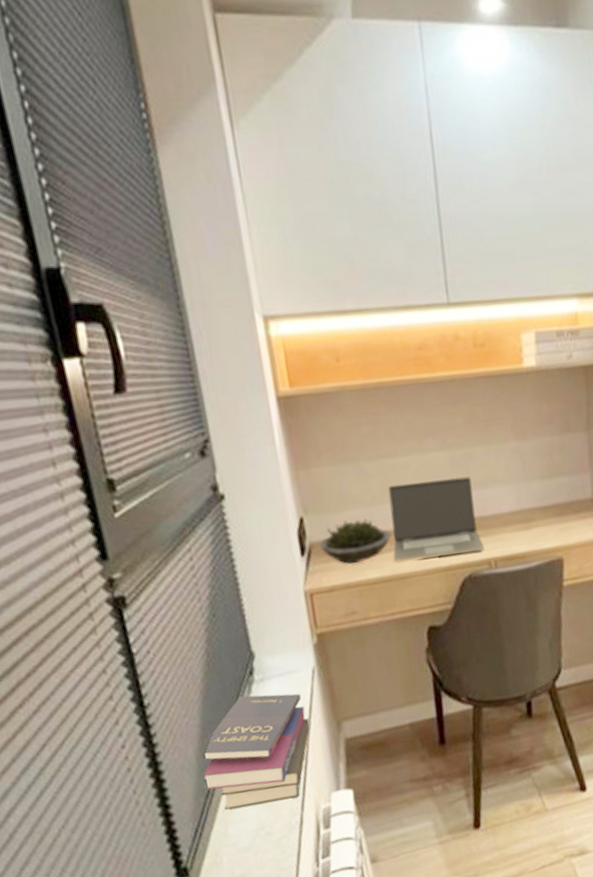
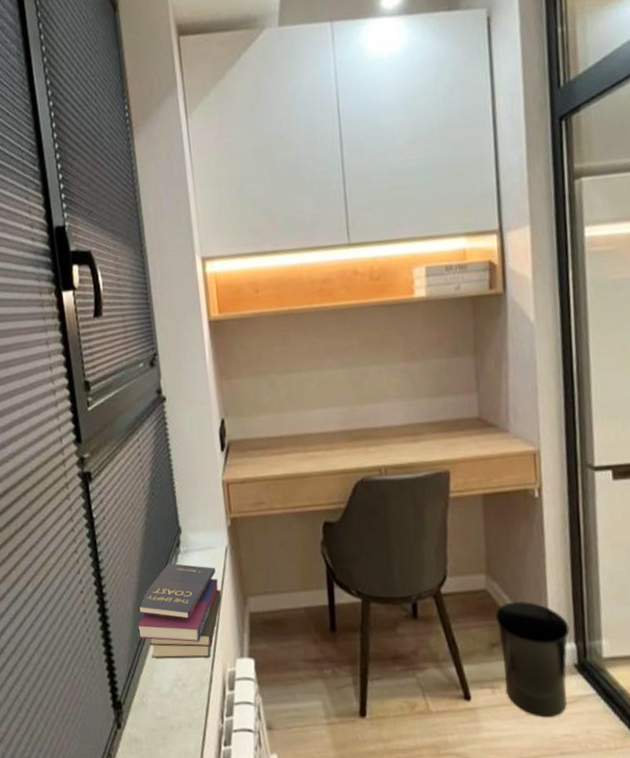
succulent plant: present [320,519,393,564] -> none [236,423,296,461]
laptop: present [387,476,484,563] -> none [293,392,375,463]

